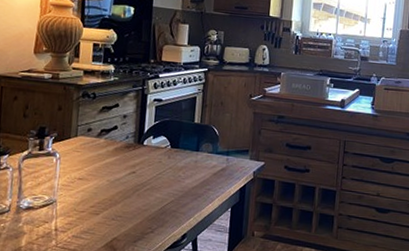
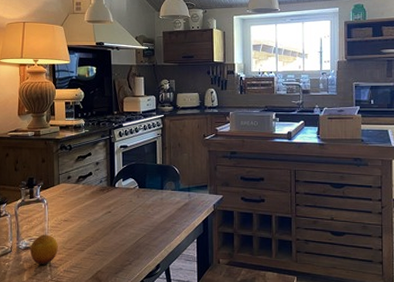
fruit: none [33,193,68,229] -> present [30,234,58,265]

